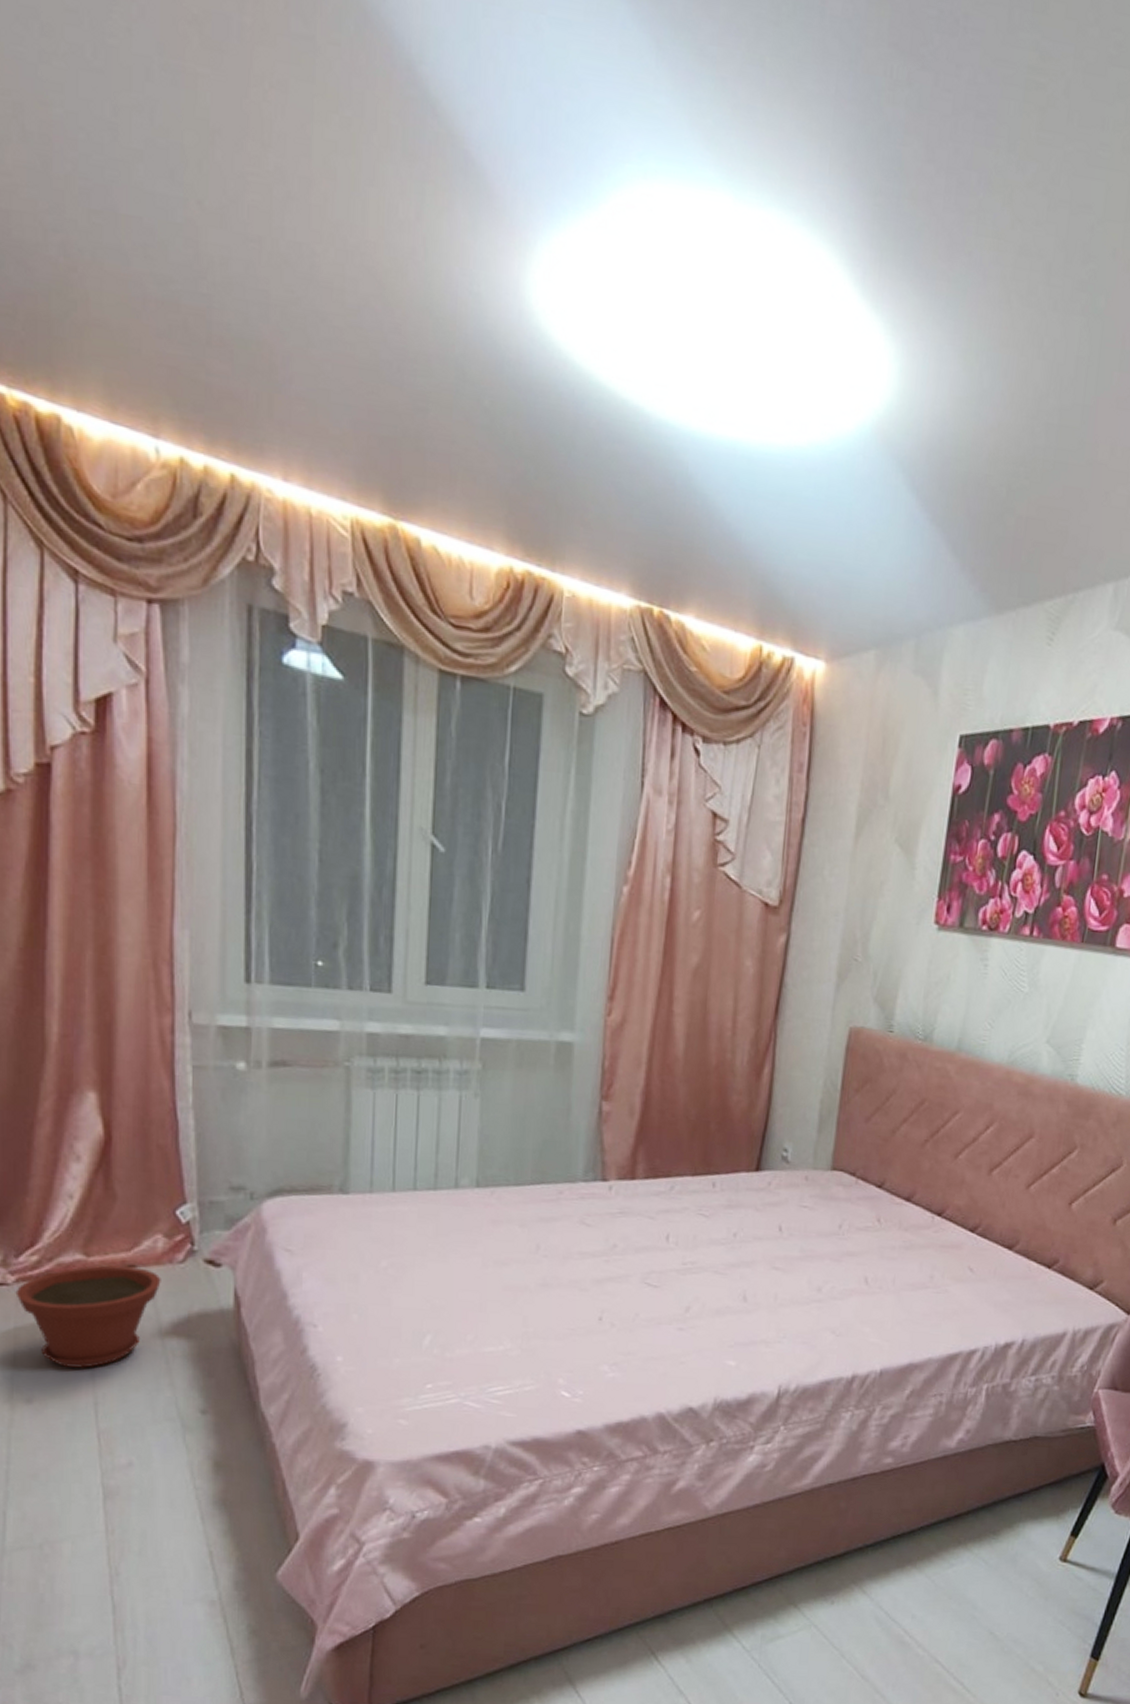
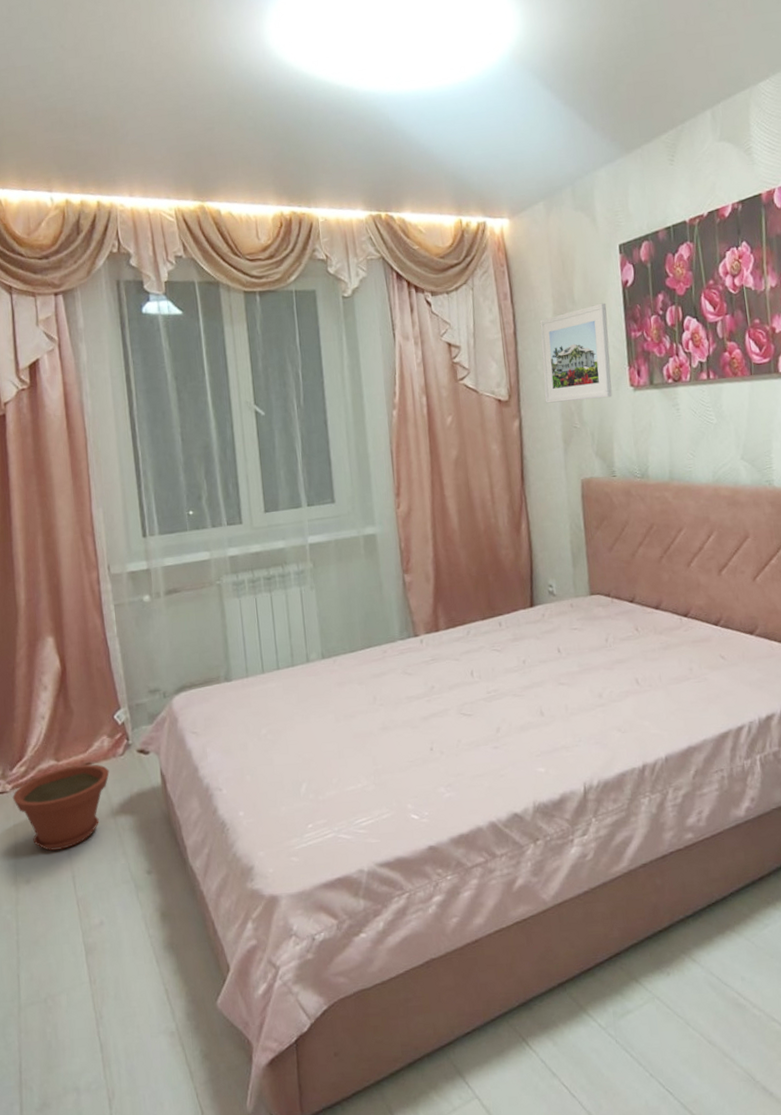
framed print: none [824,806,928,932] -> present [539,302,612,404]

